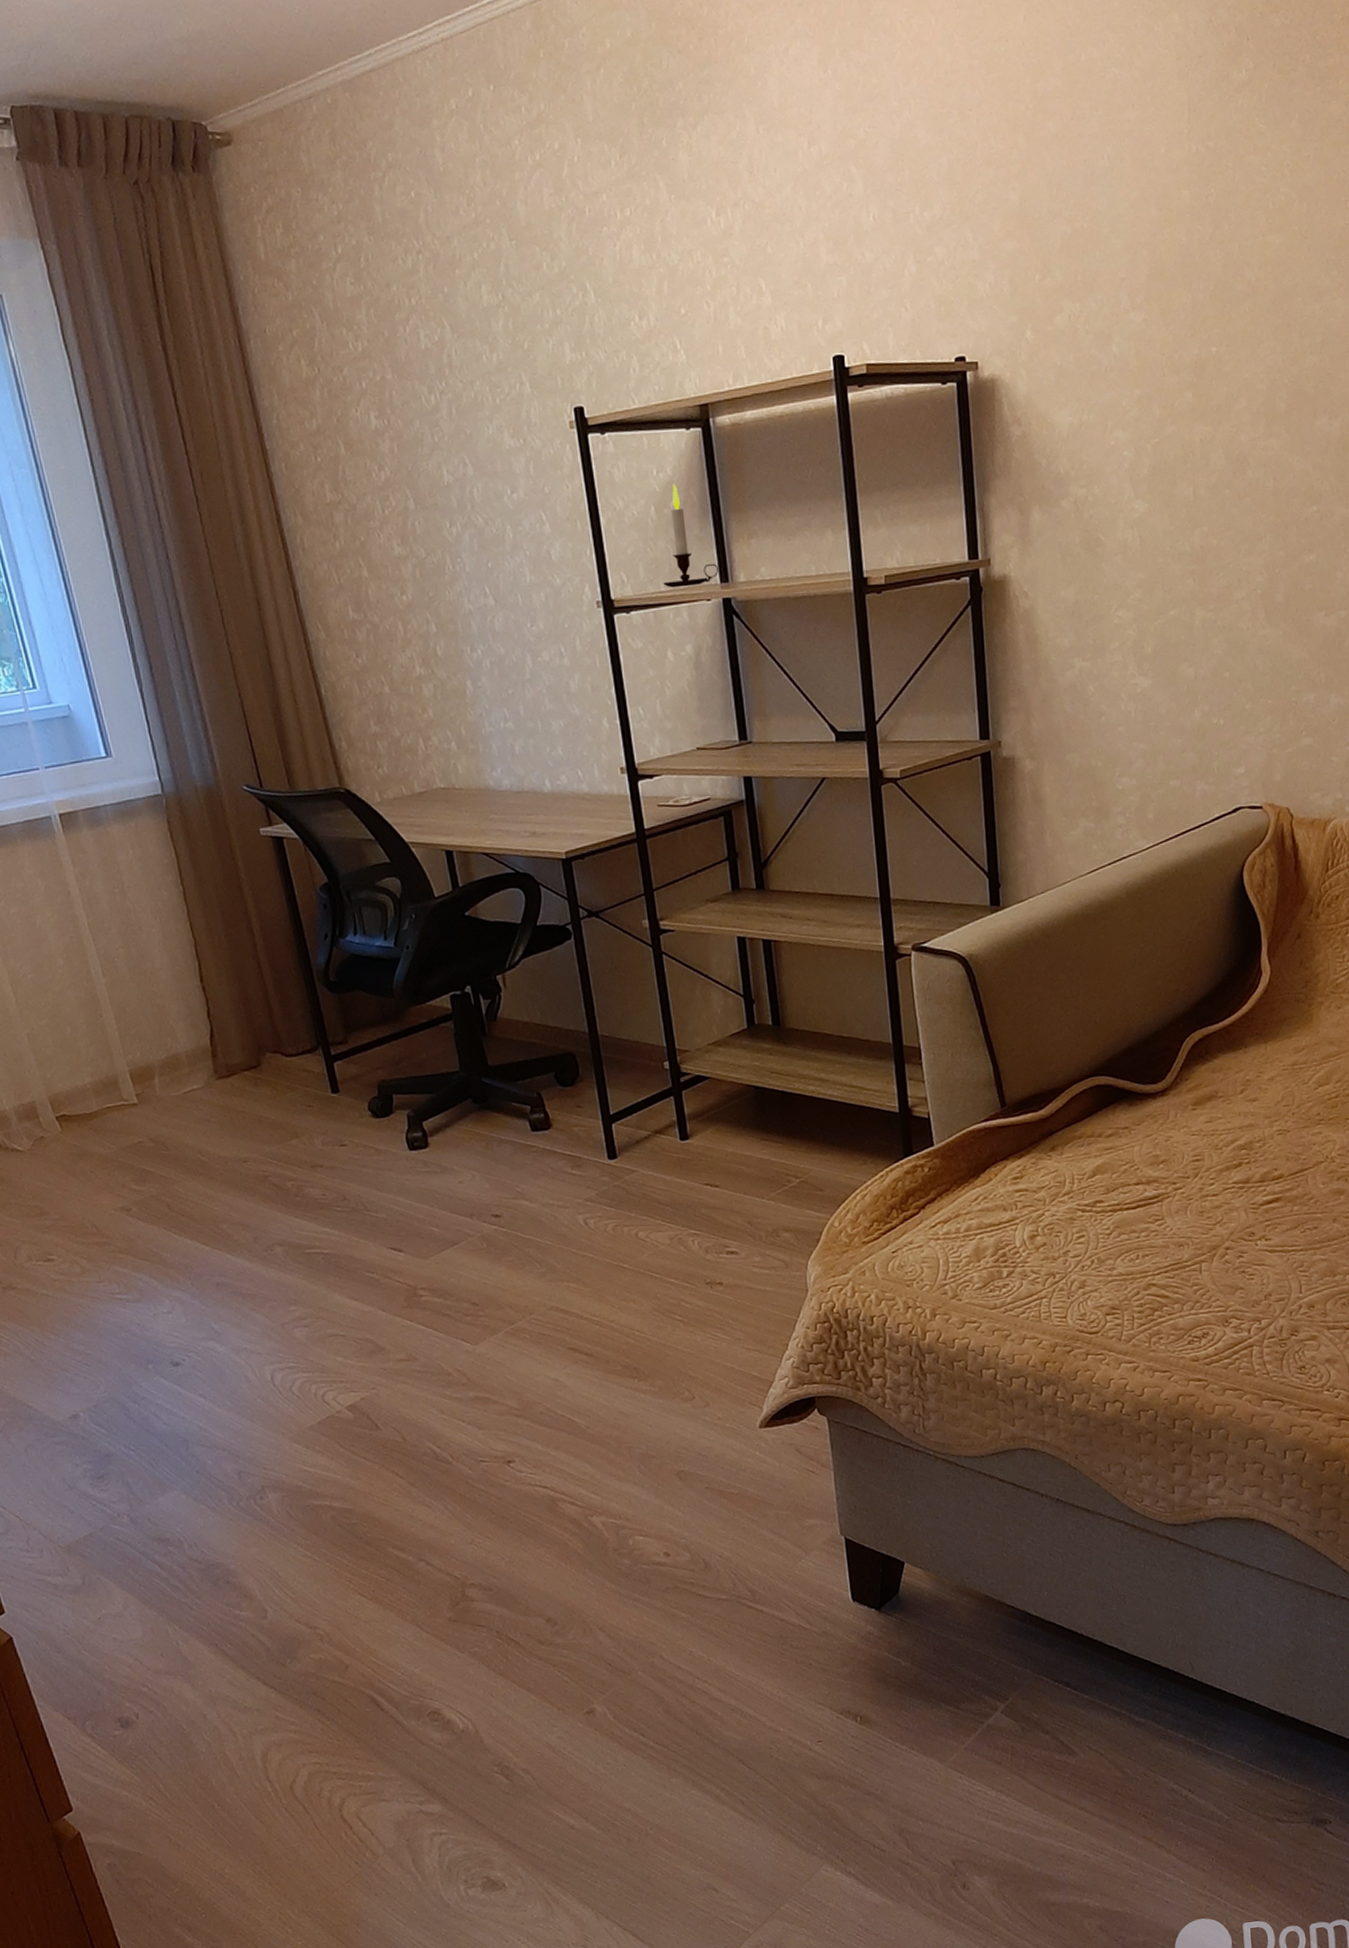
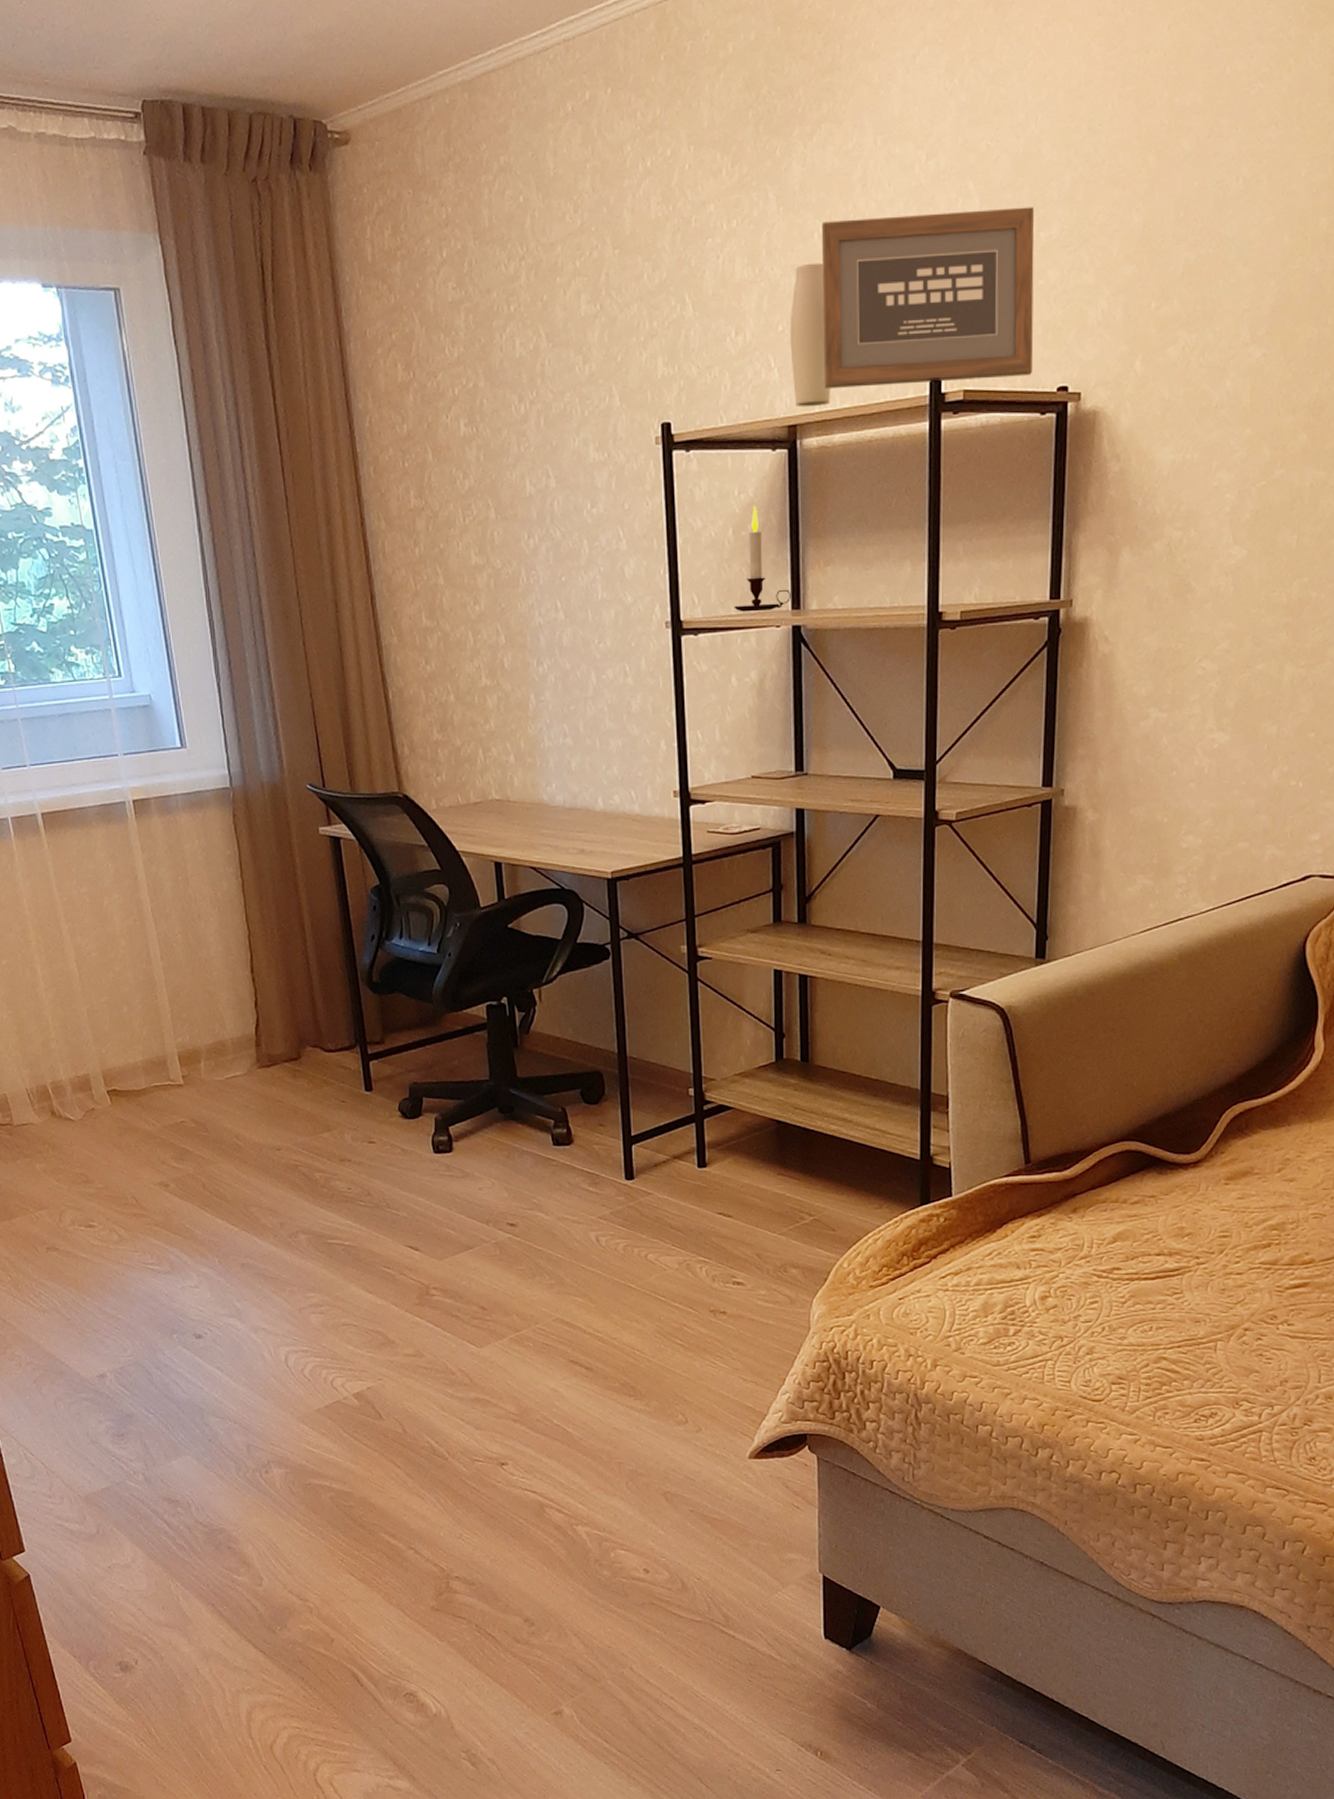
vase: none [691,247,739,387] -> present [789,262,831,408]
picture frame: none [713,188,931,369] -> present [821,207,1035,390]

